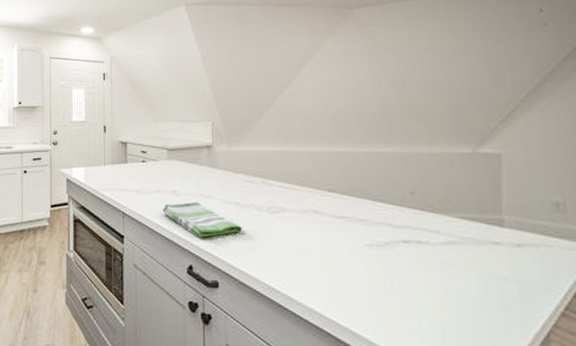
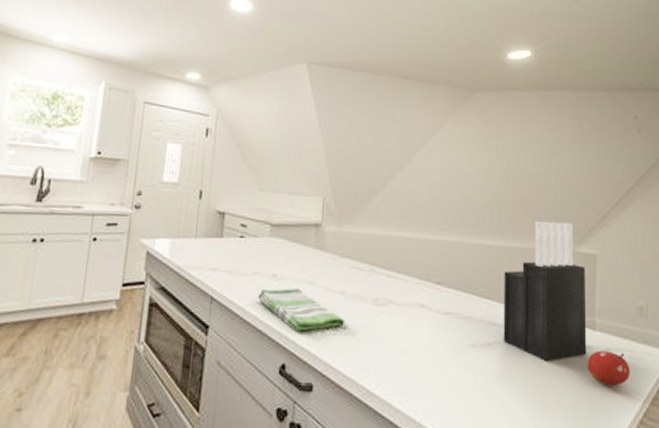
knife block: none [397,125,495,259] -> present [503,221,587,363]
fruit: none [496,246,548,280] -> present [587,350,631,386]

